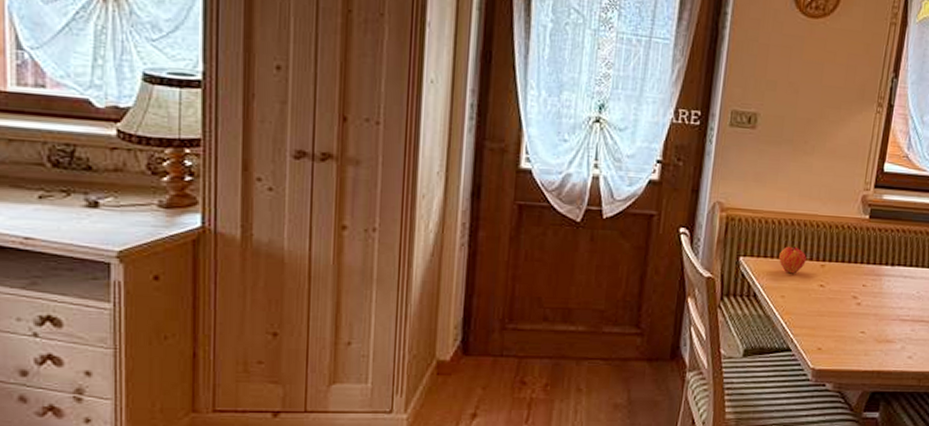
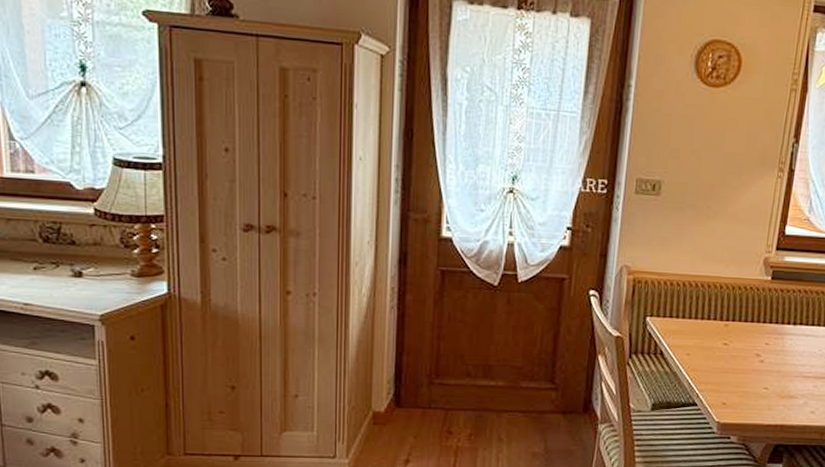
fruit: present [779,245,807,274] -> none [684,306,711,333]

